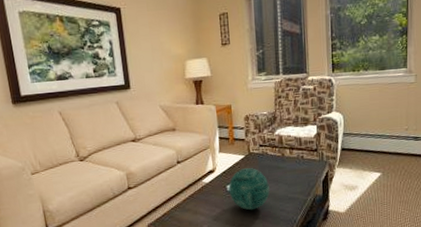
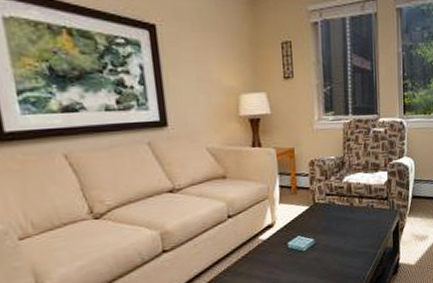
decorative orb: present [228,168,270,211] -> none [290,220,337,269]

